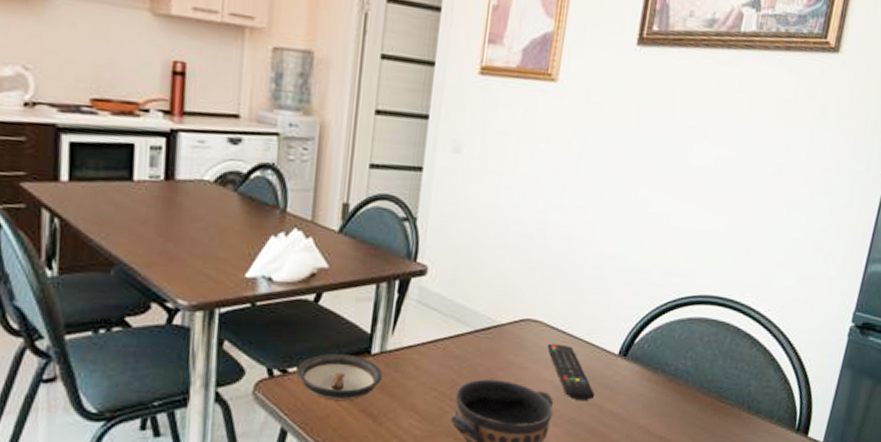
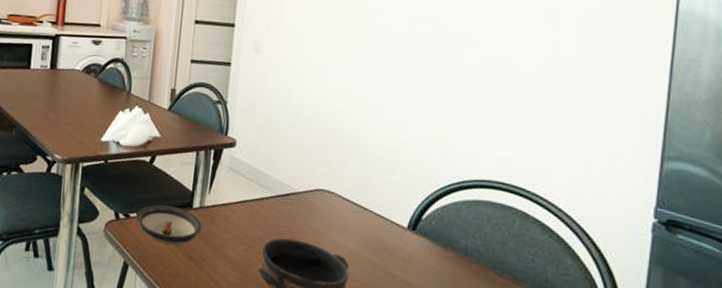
remote control: present [547,343,596,400] -> none [340,212,388,267]

